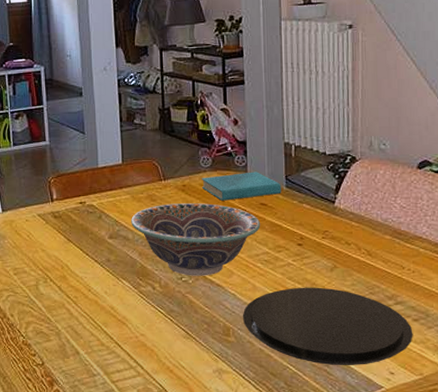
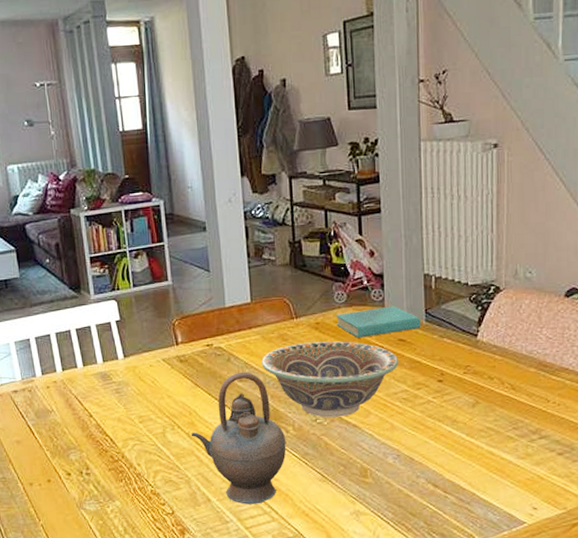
teapot: none [62,229,153,359] -> present [191,371,286,505]
plate: present [242,287,413,365] -> none [380,424,557,503]

